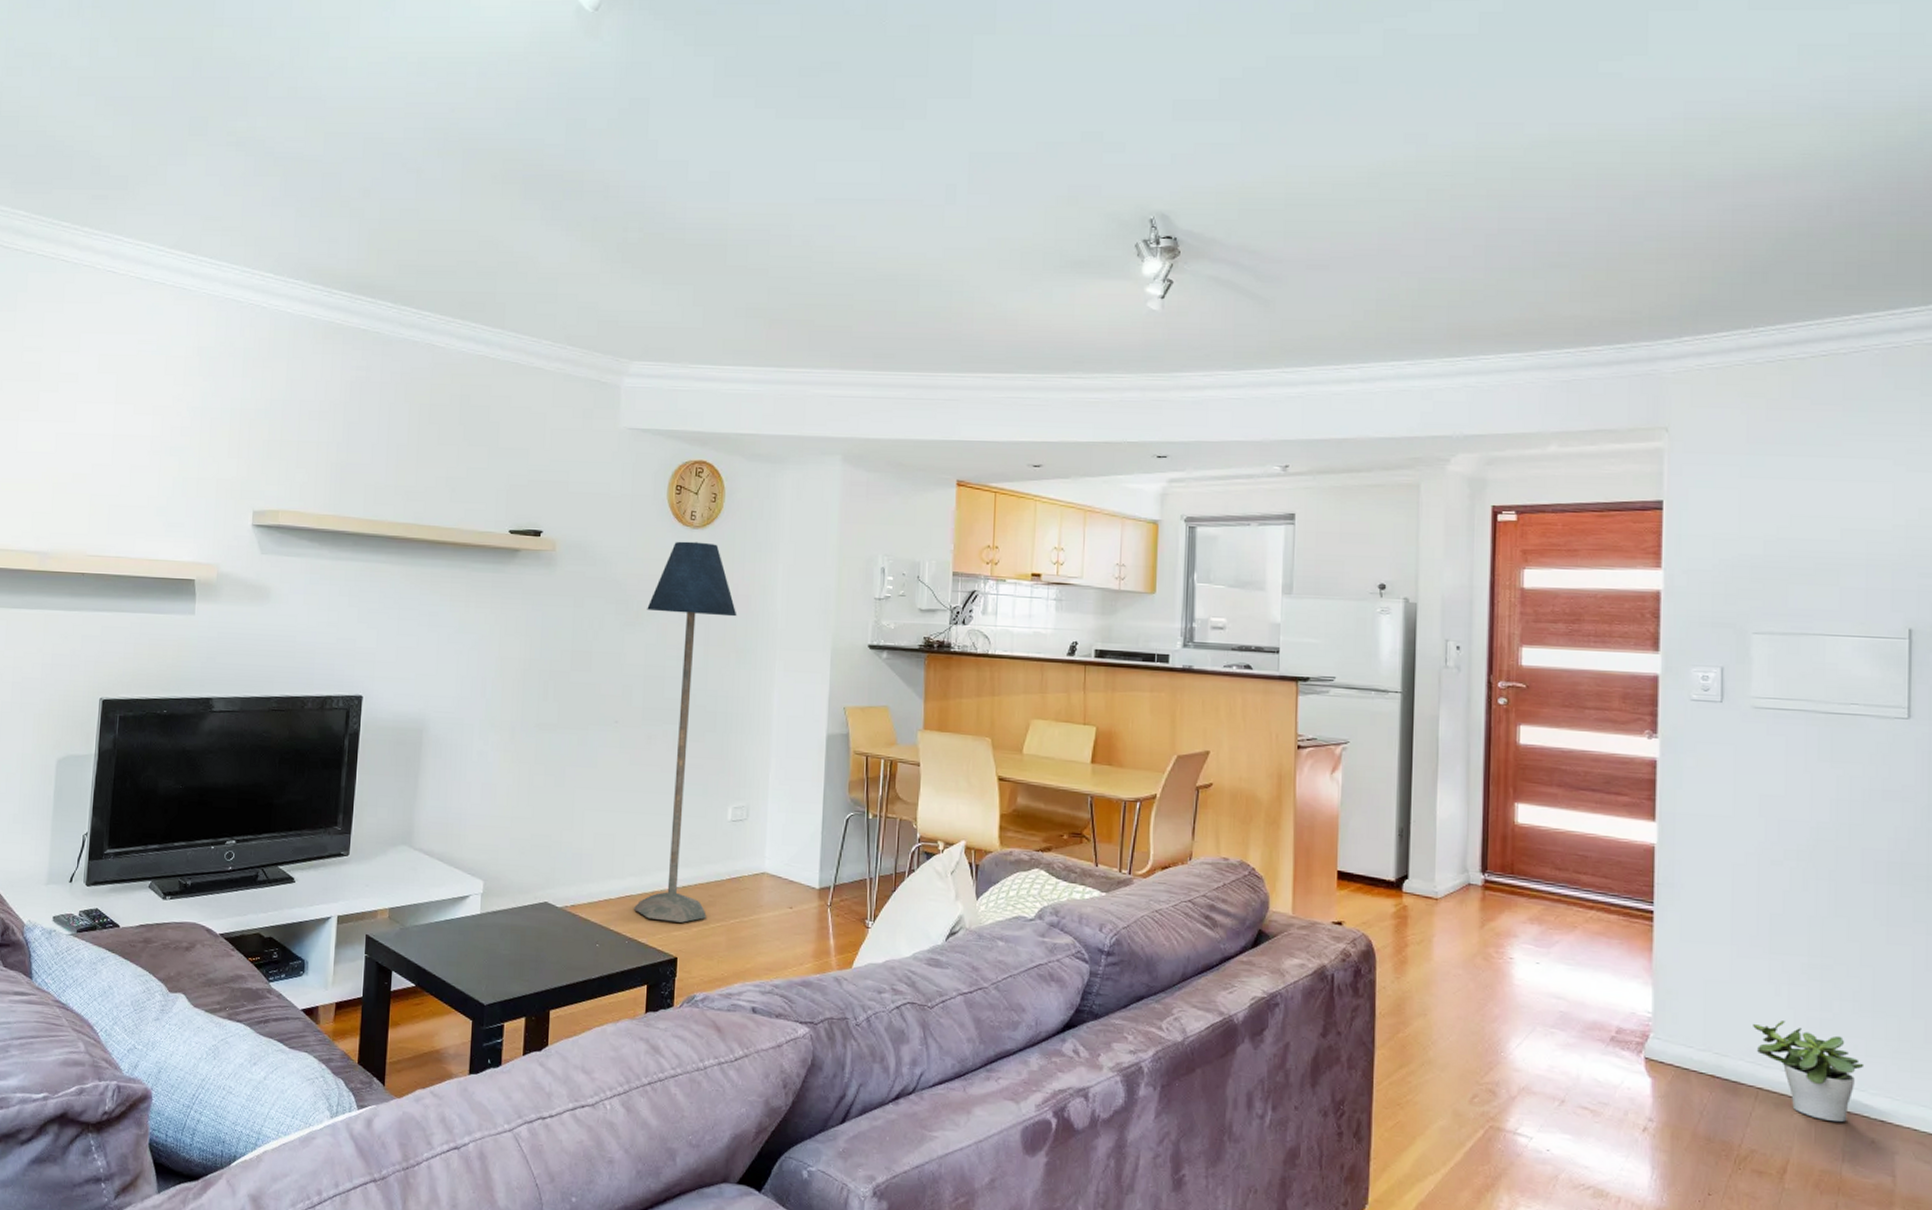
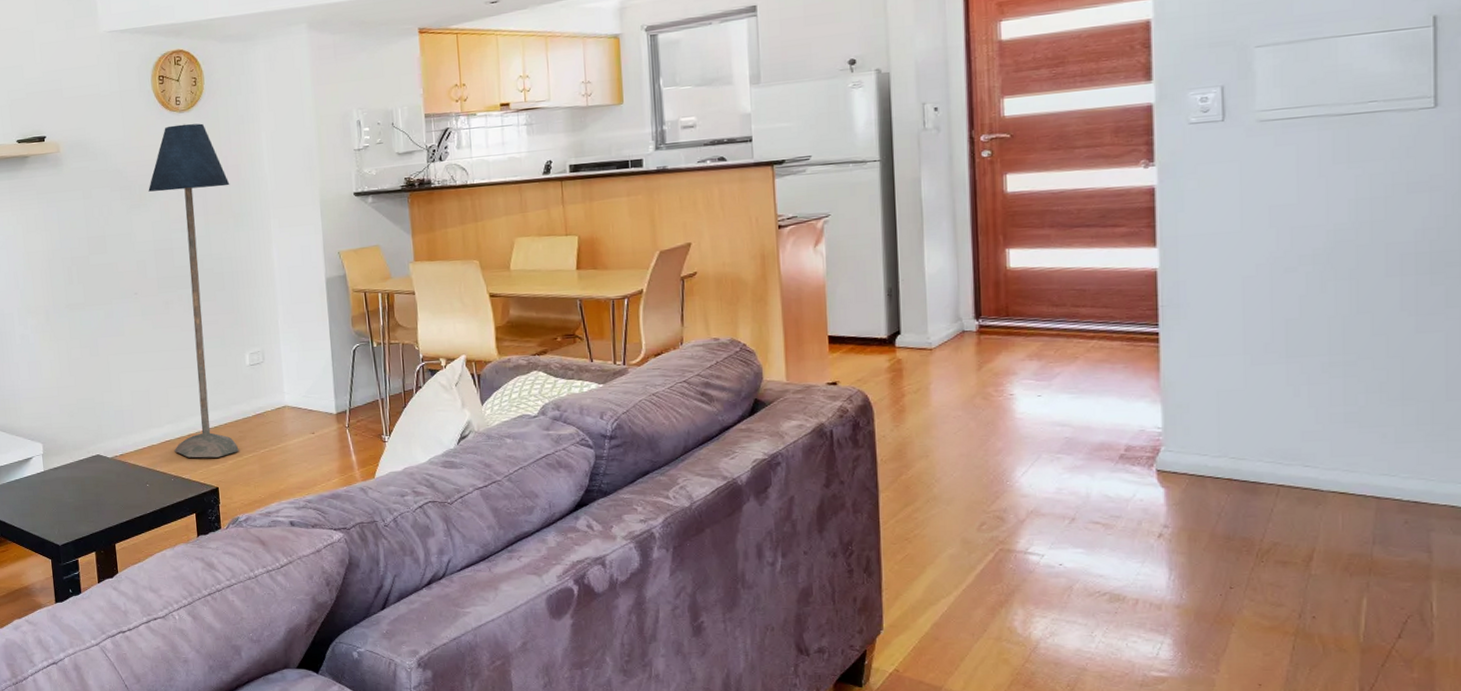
potted plant: present [1753,1021,1865,1123] -> none [1271,419,1395,509]

